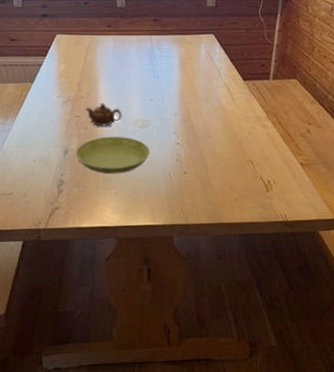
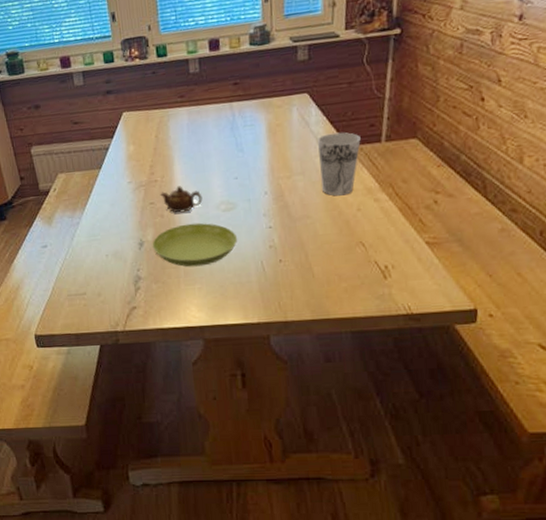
cup: none [220,69,254,121] -> present [318,132,361,196]

